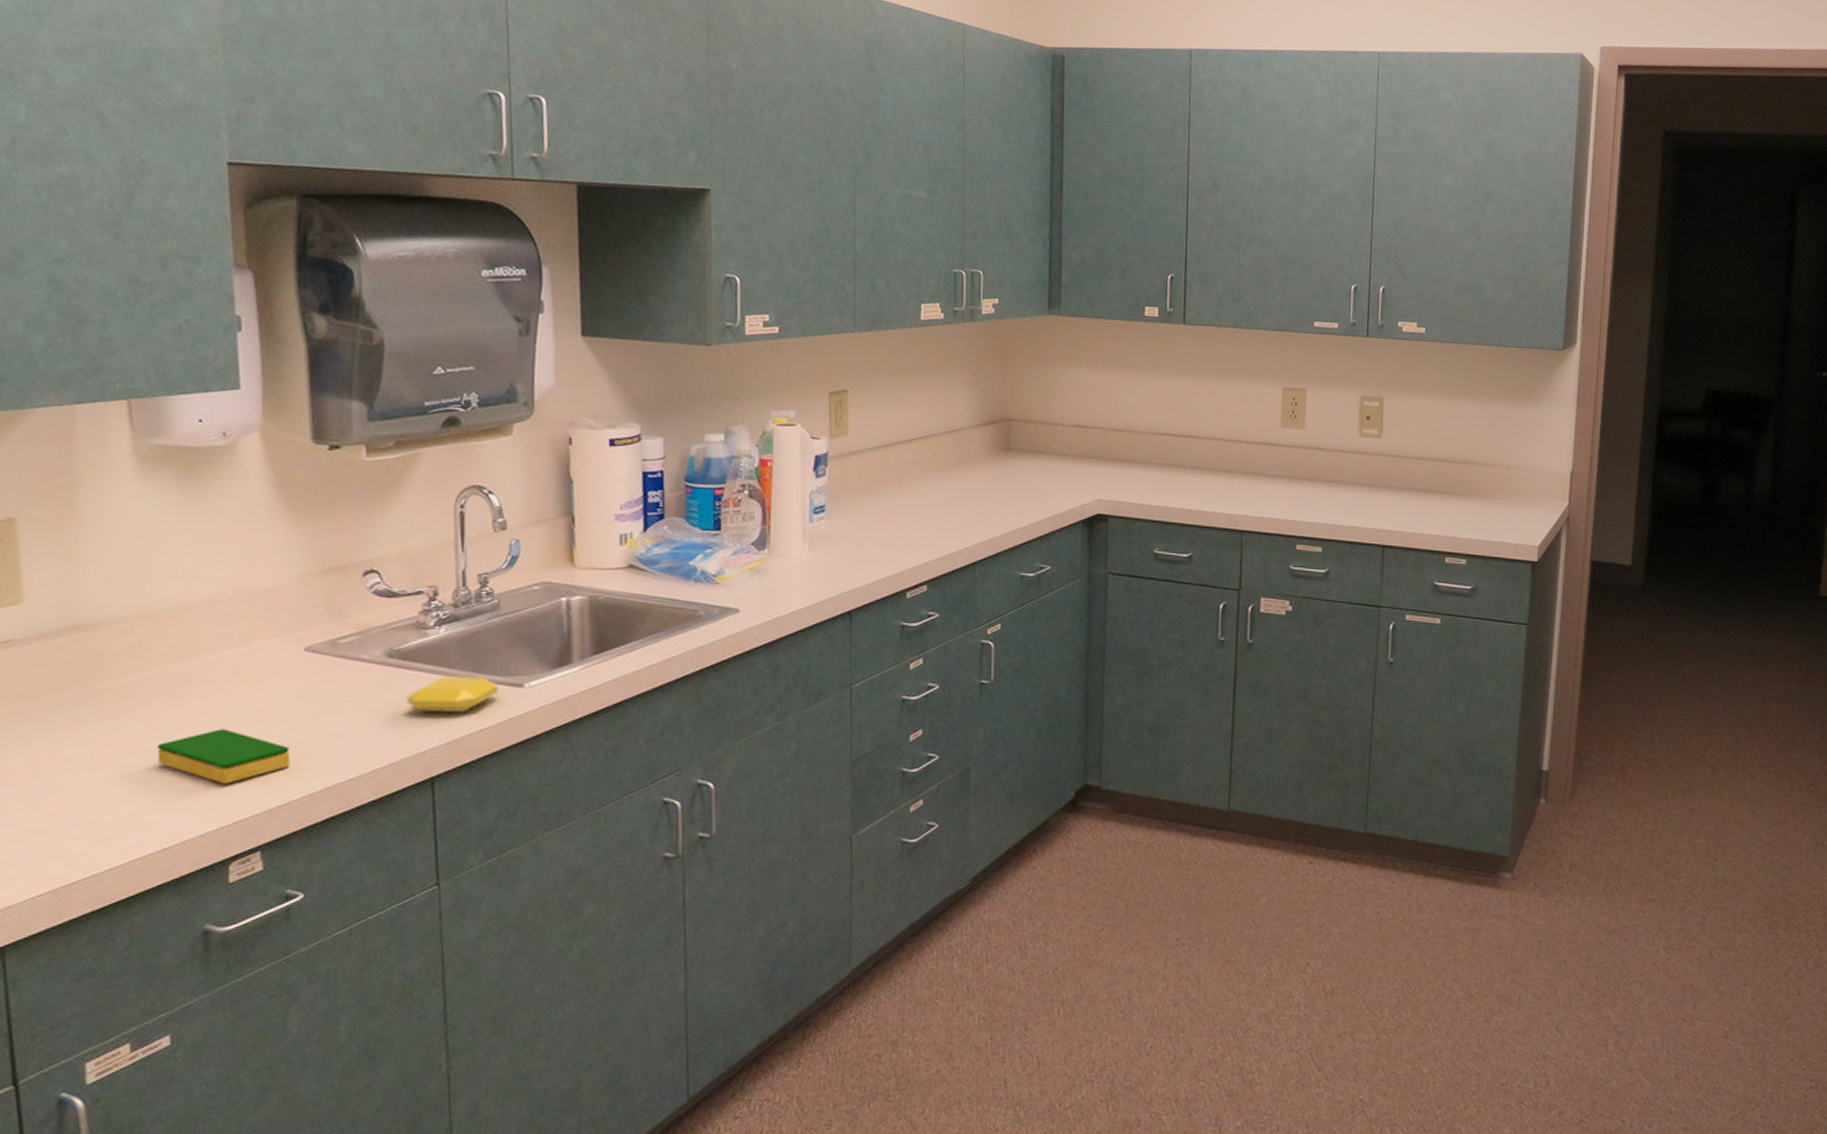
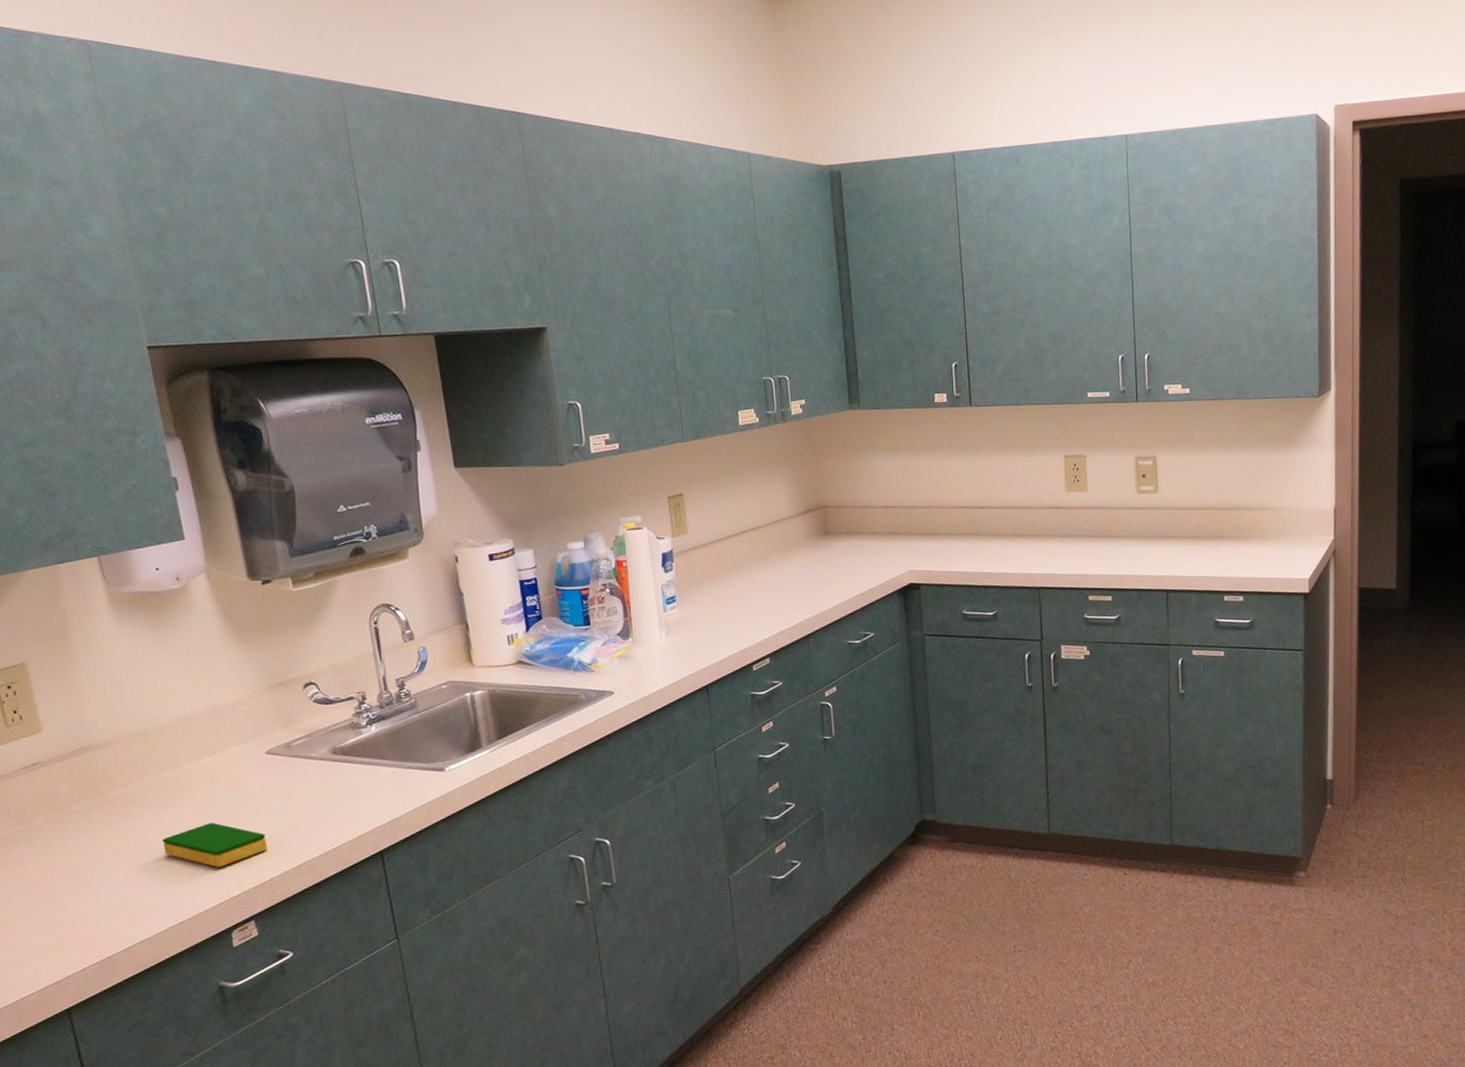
soap bar: present [407,676,499,714] -> none [353,764,425,798]

